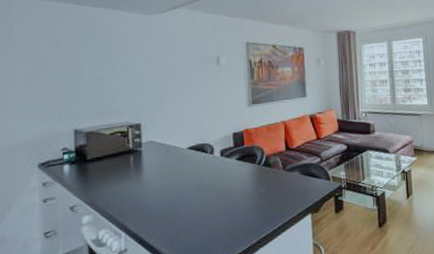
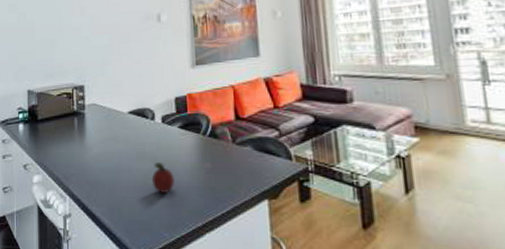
fruit: none [210,192,232,219] -> present [151,163,175,193]

